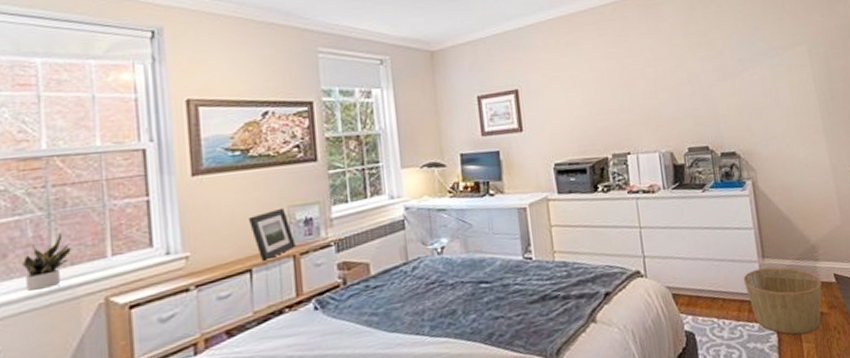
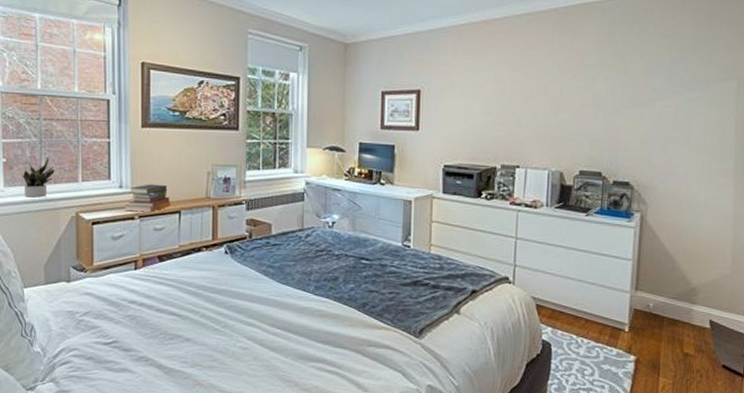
books: none [175,240,237,283] -> present [125,184,170,212]
picture frame: present [249,207,296,261] -> none [182,165,215,206]
basket: present [743,267,822,335] -> none [610,299,694,370]

